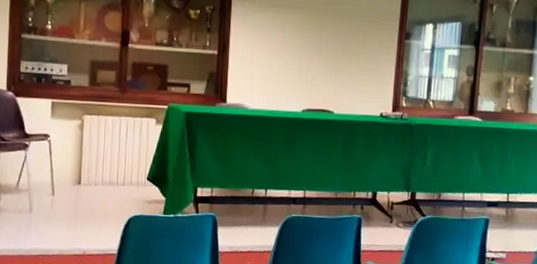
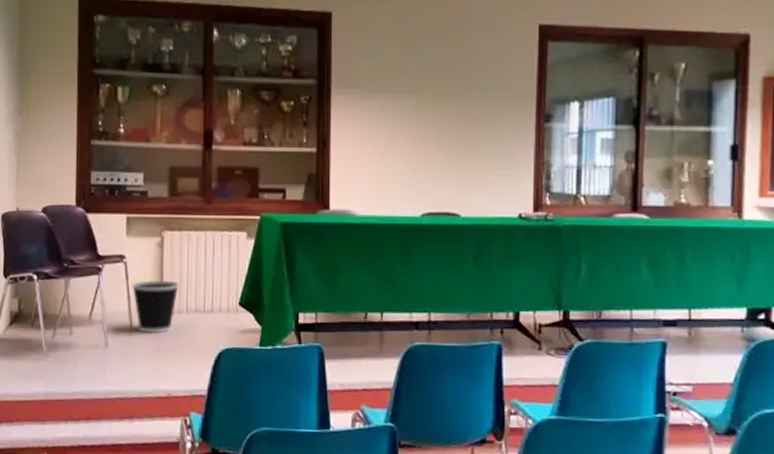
wastebasket: none [55,156,96,202] -> present [132,280,179,334]

